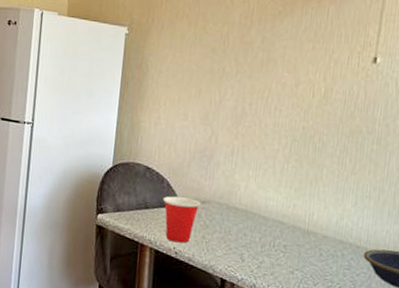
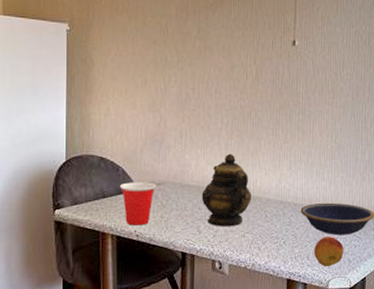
teapot: none [248,178,306,260] -> present [201,153,251,227]

